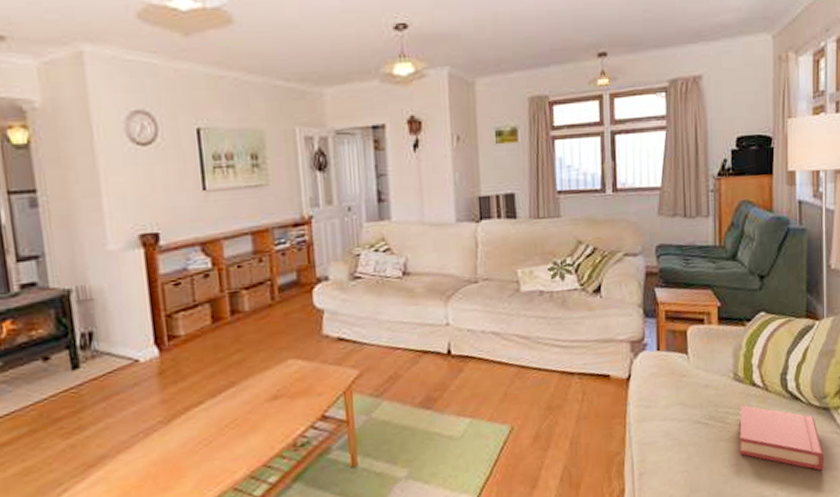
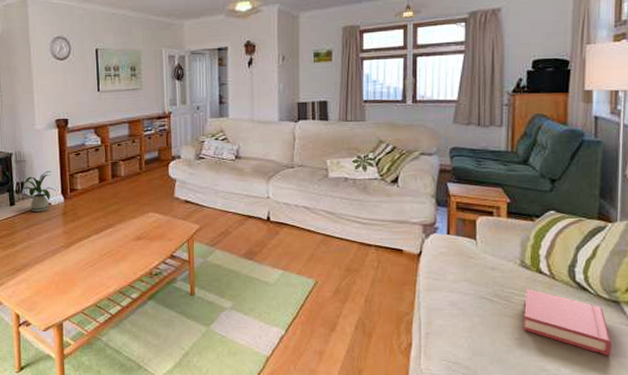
house plant: none [82,312,145,376] -> present [17,171,56,213]

